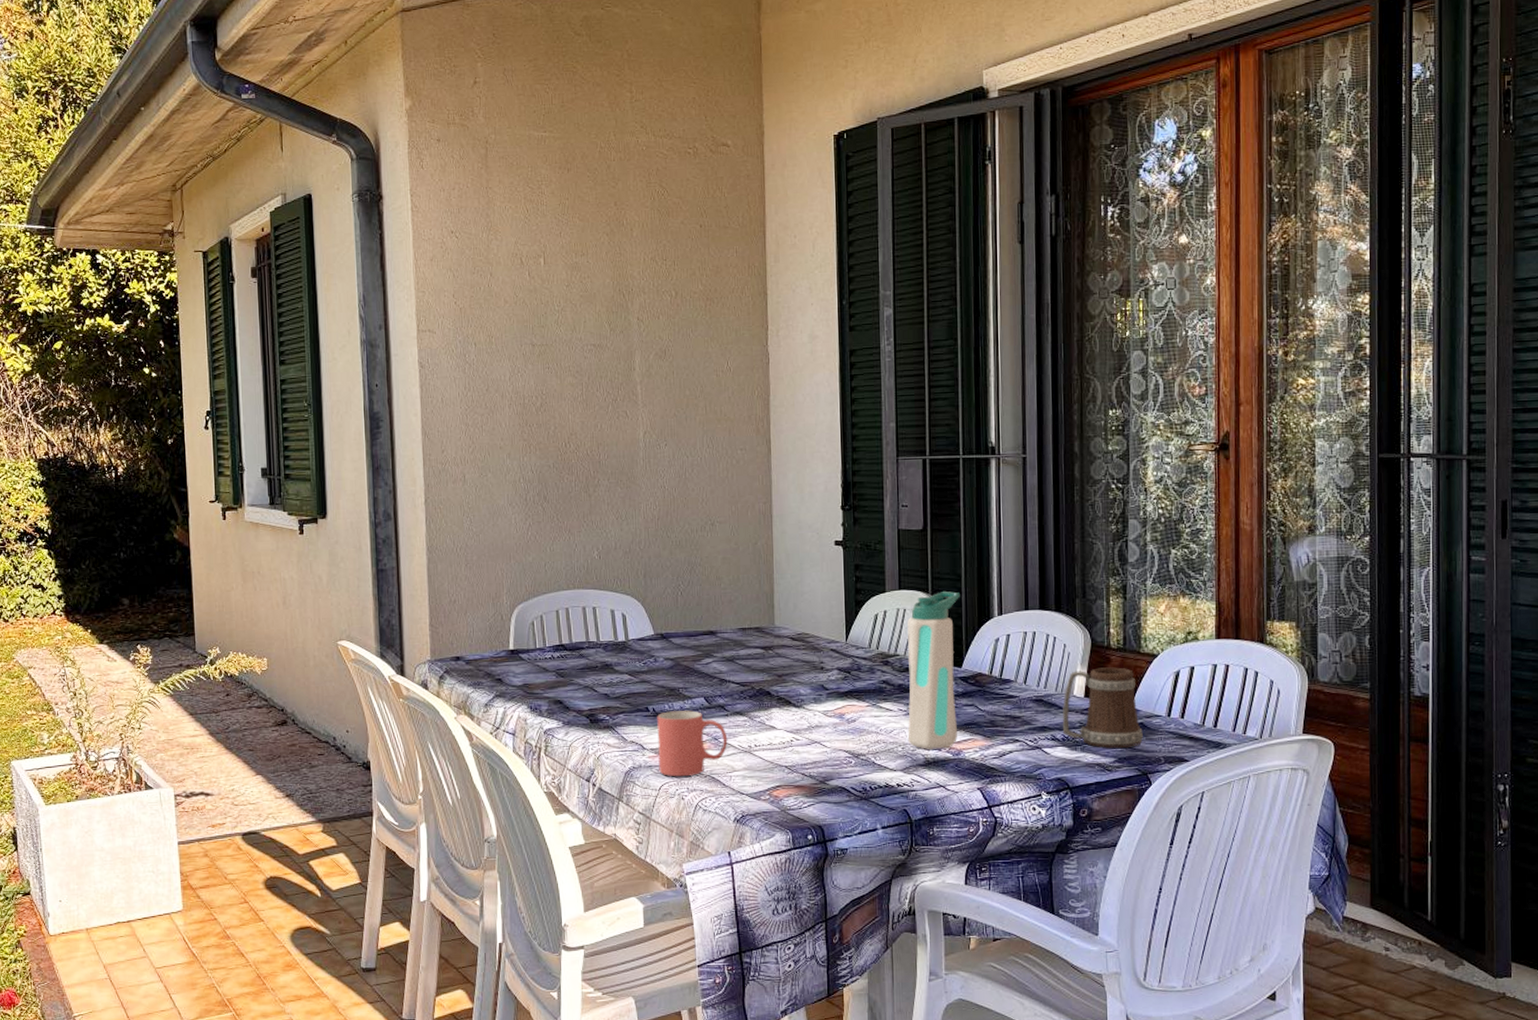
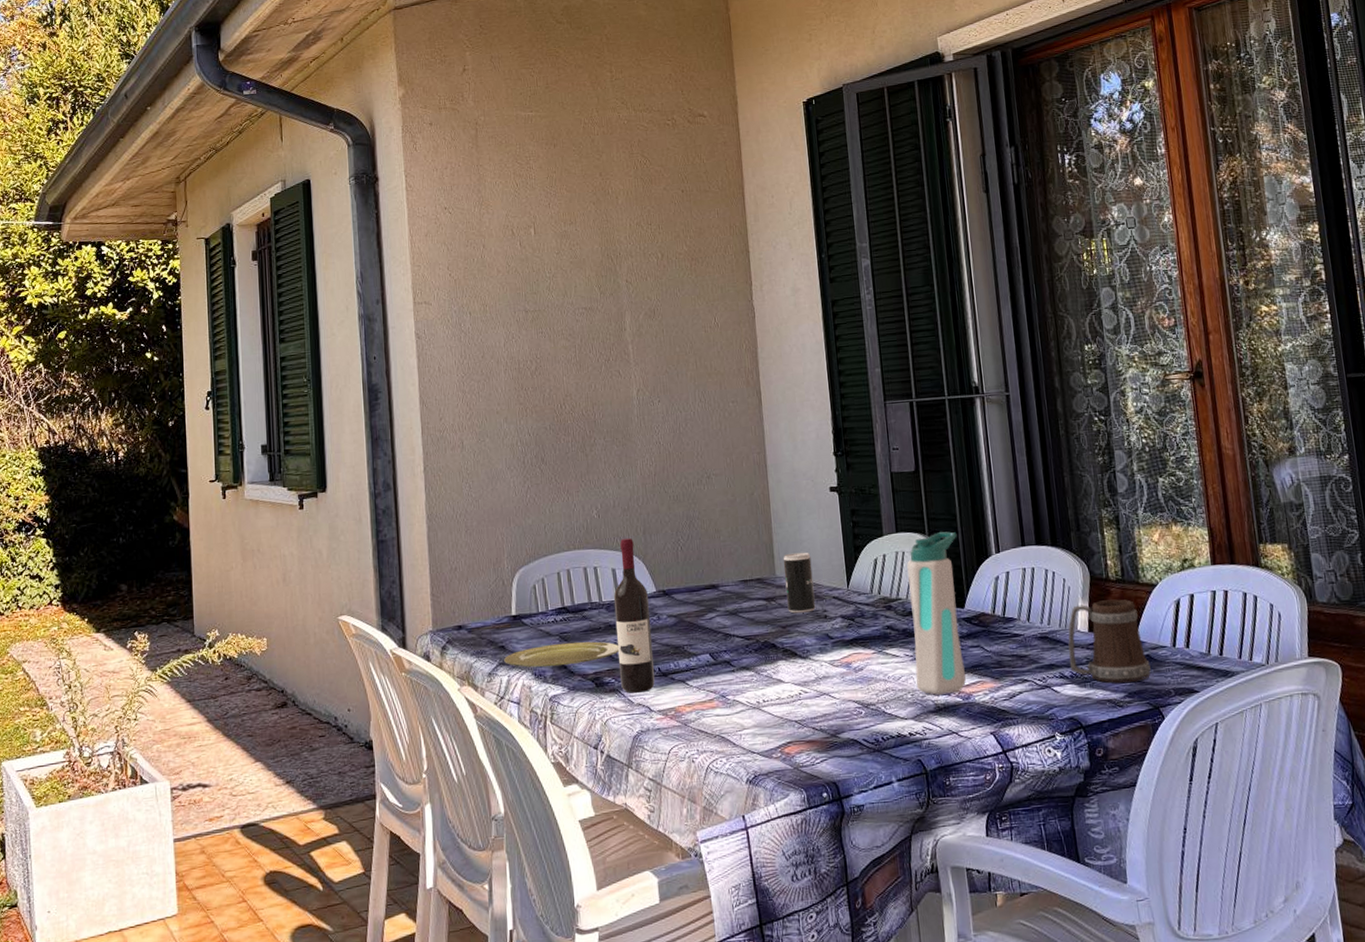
plate: none [501,679,614,701] -> present [504,641,619,667]
wine bottle: none [611,580,649,731] -> present [613,537,655,693]
mug: present [657,710,728,777] -> none [663,668,736,739]
beverage can: none [783,604,813,663] -> present [783,552,816,614]

